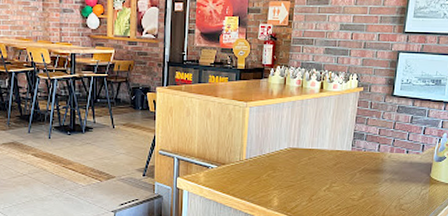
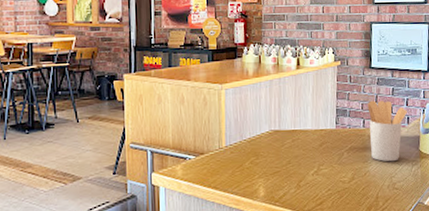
utensil holder: none [383,127,423,185] -> present [367,100,407,162]

